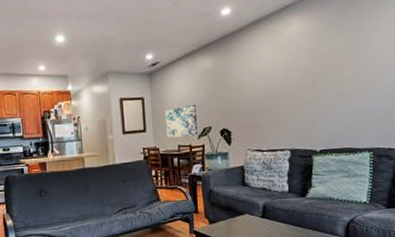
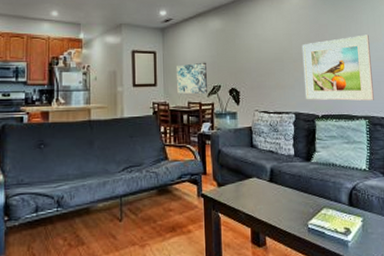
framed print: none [300,59,381,136] -> present [302,35,374,101]

